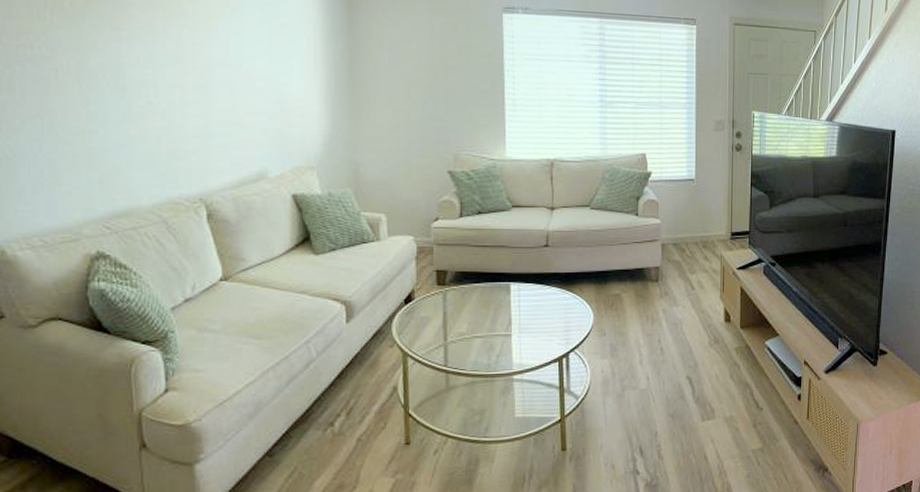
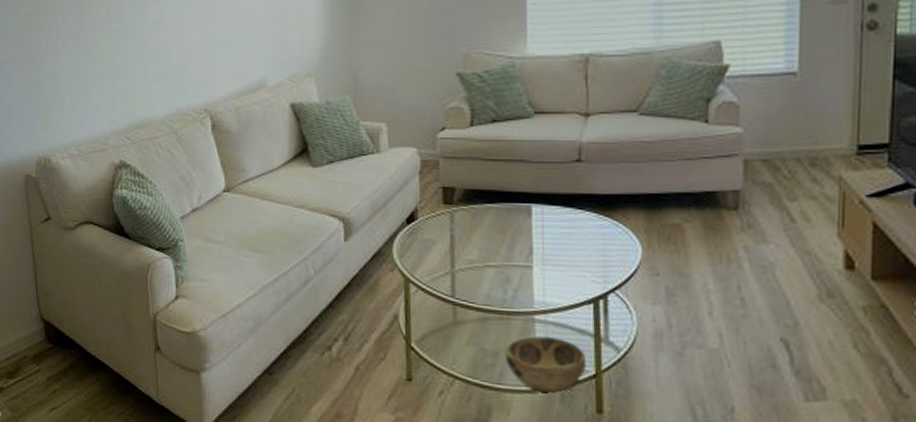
decorative bowl: none [489,393,554,440] -> present [504,336,587,394]

